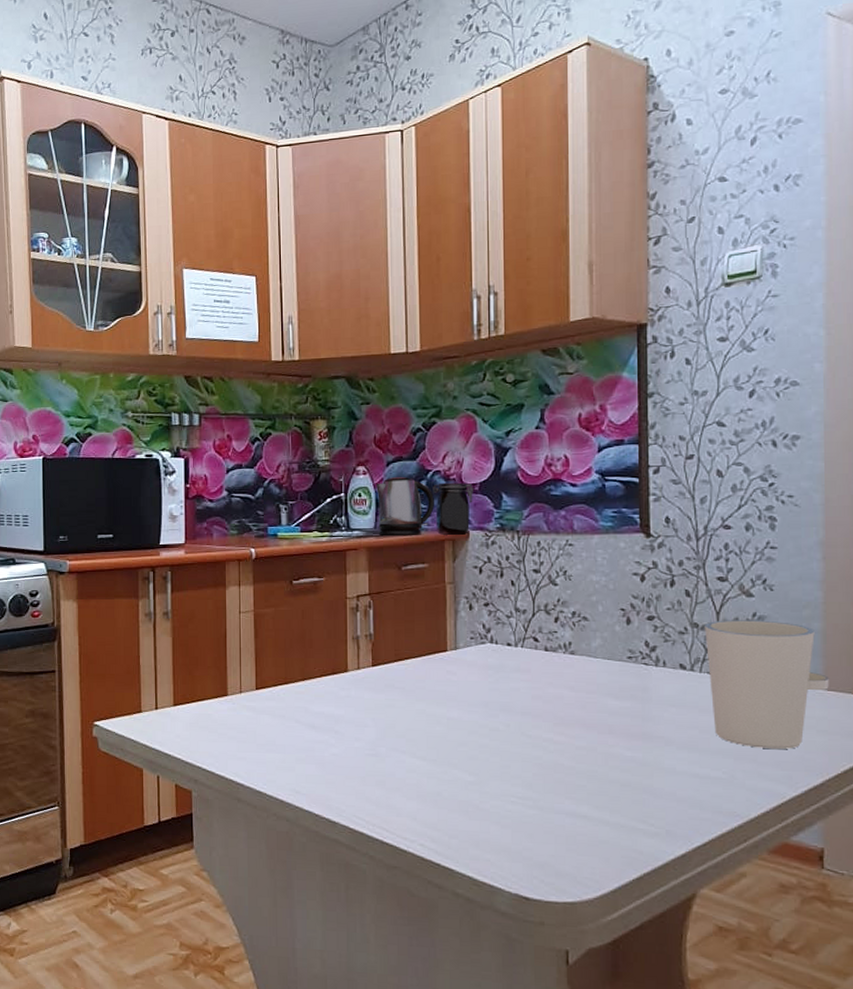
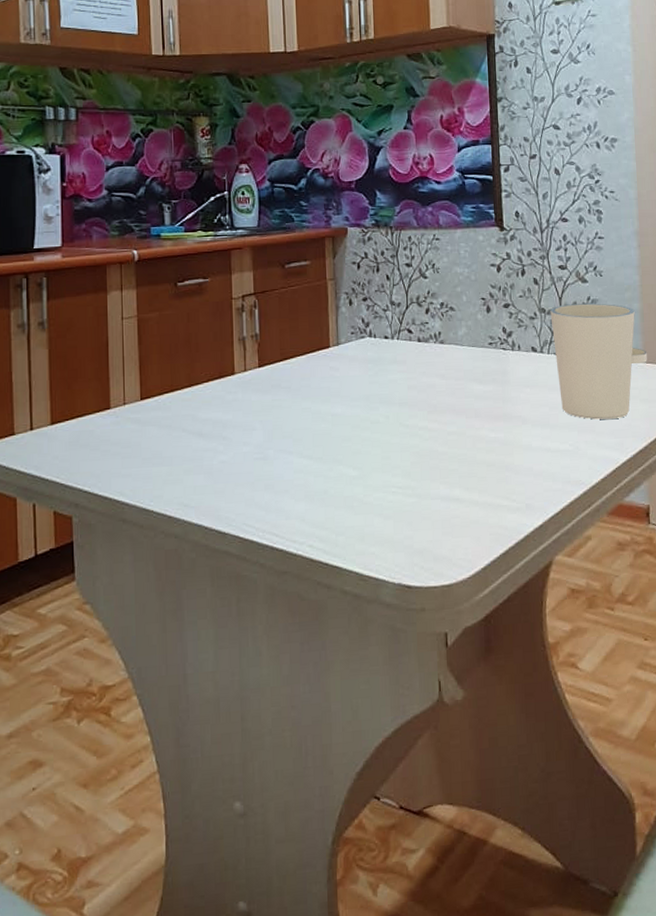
kettle: present [376,476,434,537] -> none [259,174,314,235]
jar: present [433,482,474,536] -> none [312,180,351,233]

